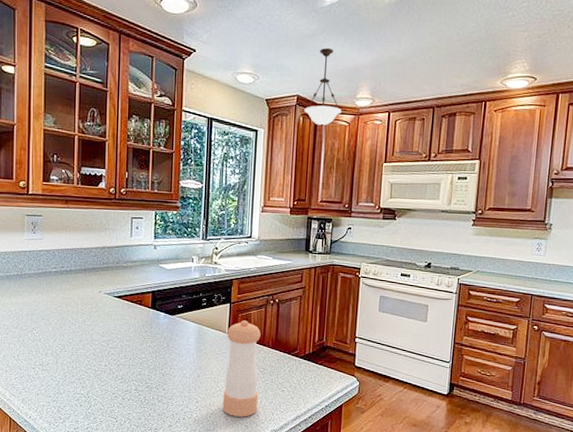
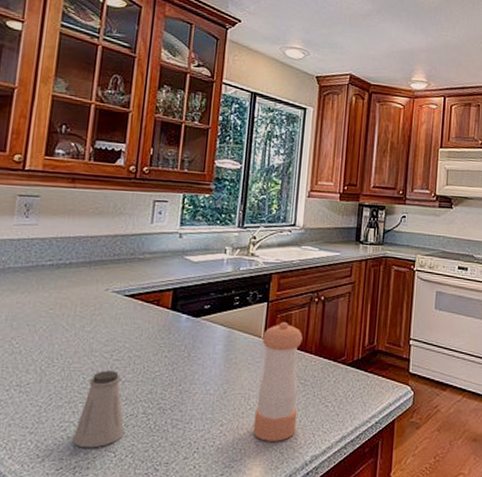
saltshaker: none [85,356,122,415] -> present [73,370,125,448]
pendant light: present [304,48,342,126] -> none [357,28,396,107]

